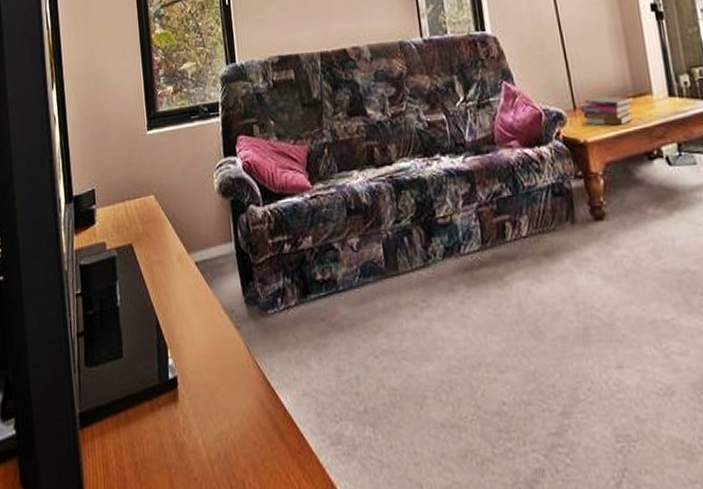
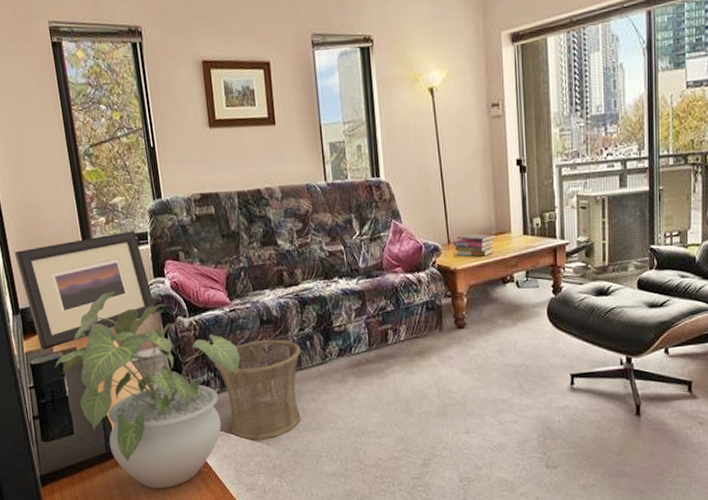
picture frame: none [73,100,226,248] -> present [14,230,157,351]
potted plant: none [106,174,323,436] -> present [54,292,241,488]
basket: none [291,234,399,371] -> present [214,339,302,440]

